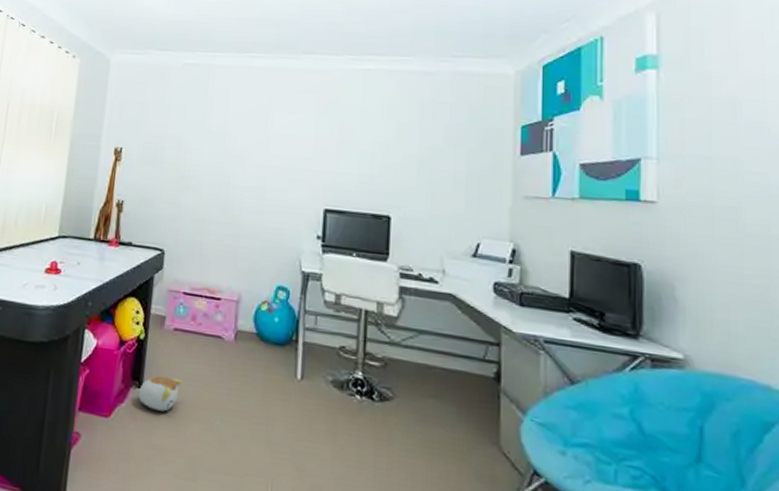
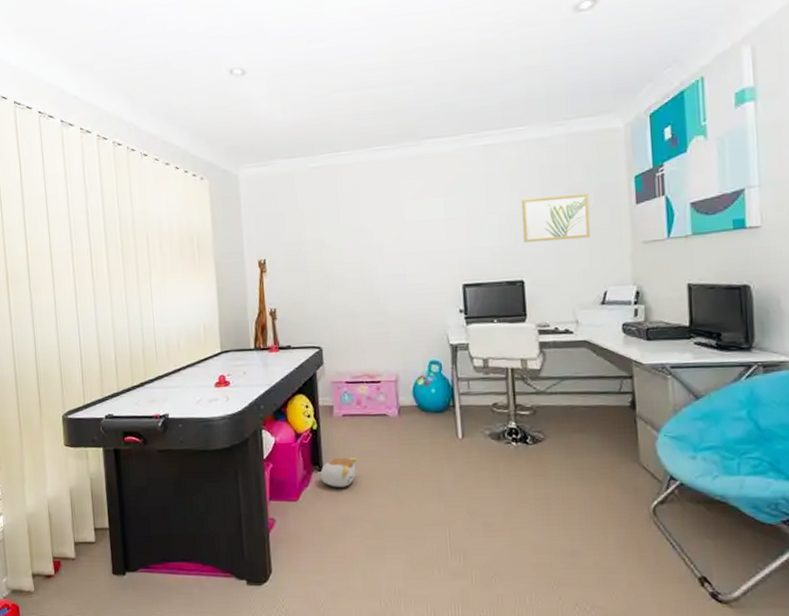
wall art: none [395,131,470,183] -> present [521,192,590,243]

